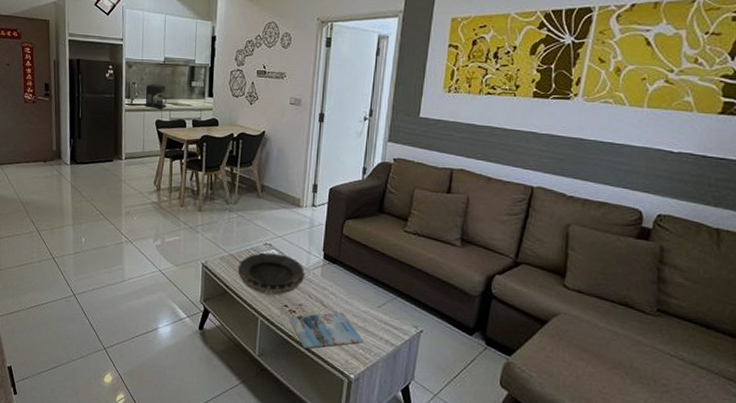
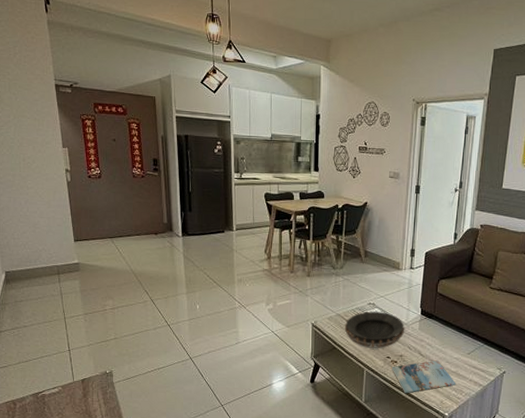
coffee maker: present [145,83,167,109] -> none [254,158,275,182]

